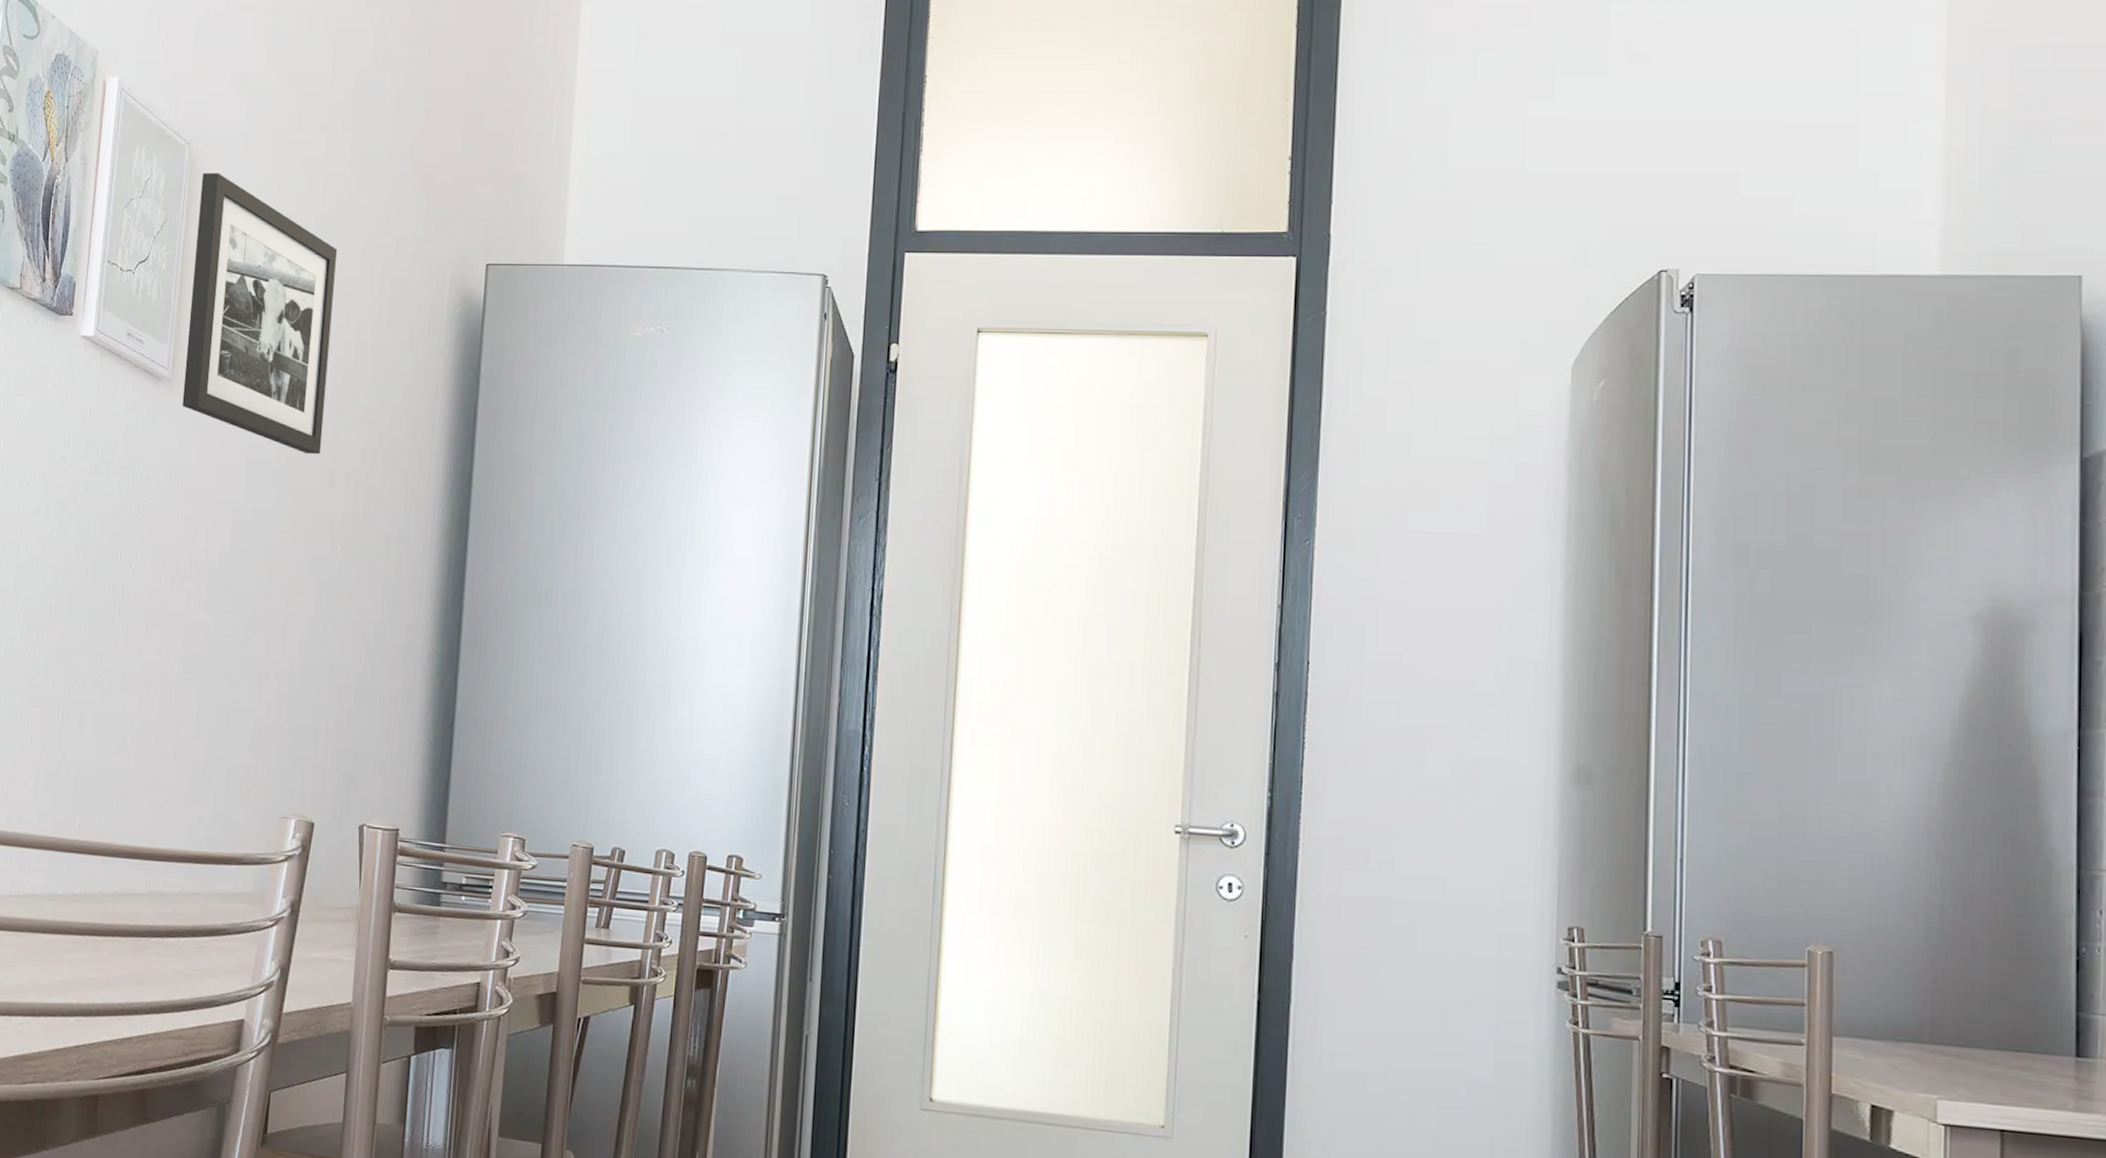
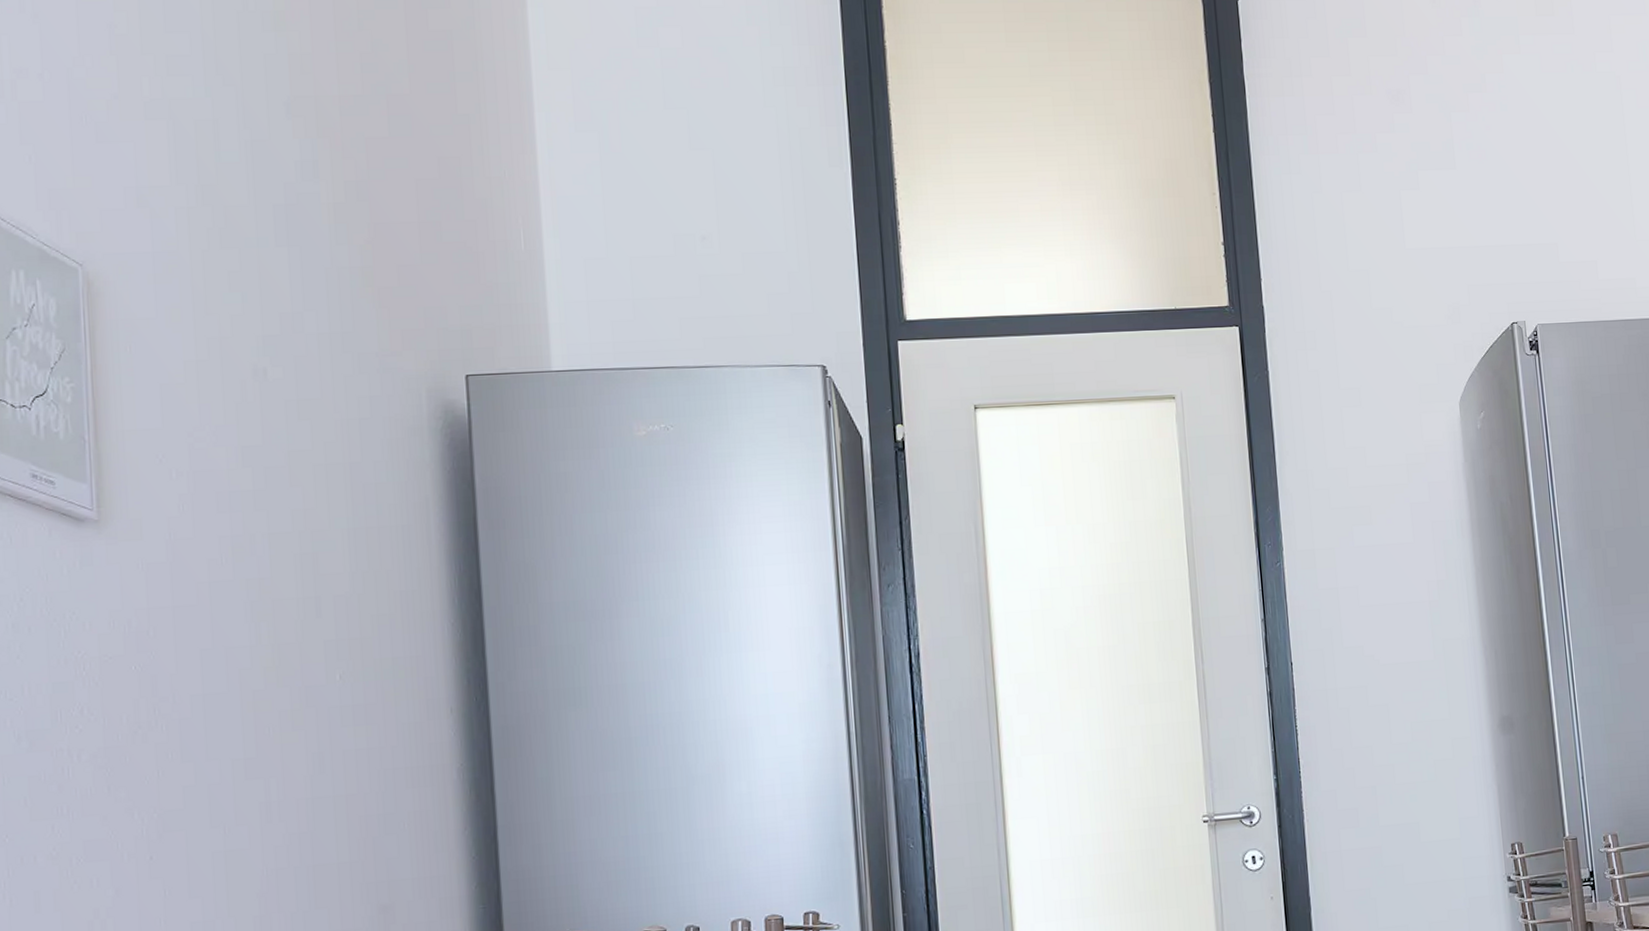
picture frame: present [182,173,338,455] -> none [104,295,300,585]

